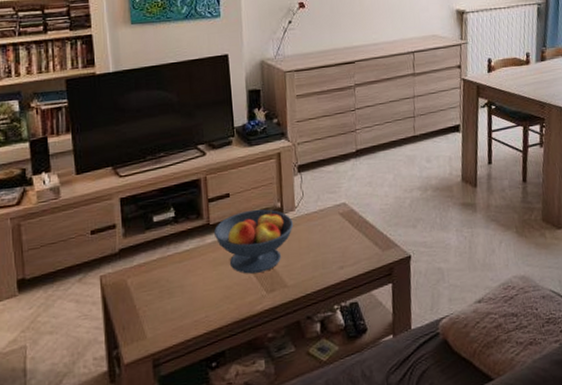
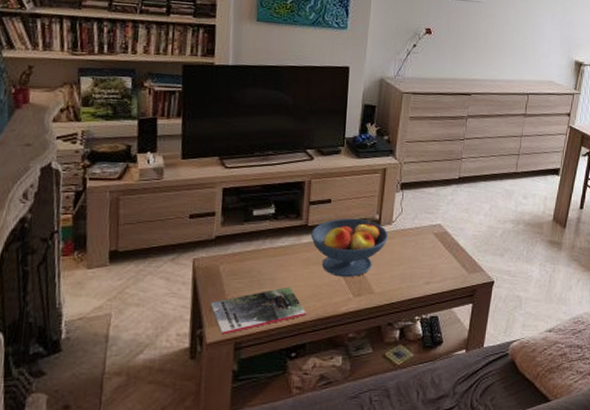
magazine: none [122,292,221,353] -> present [210,287,306,335]

